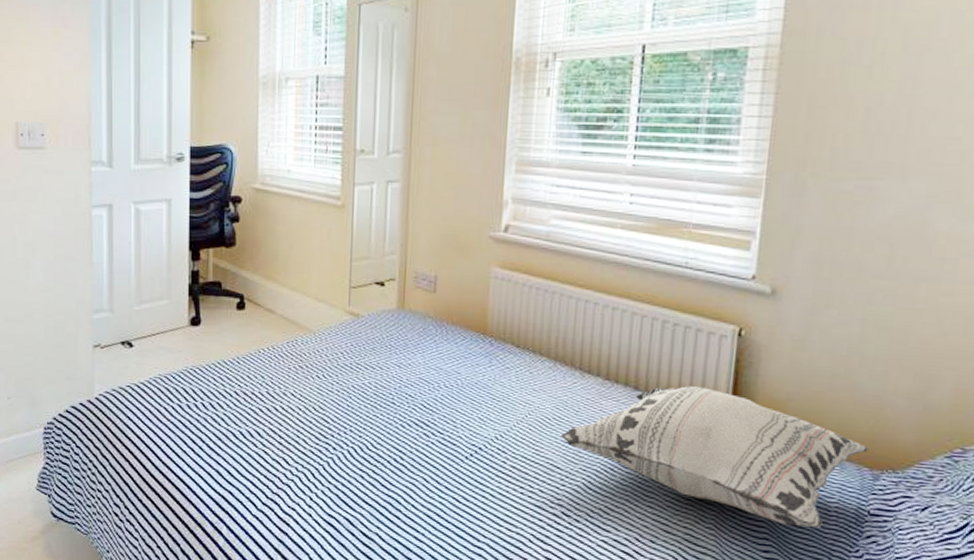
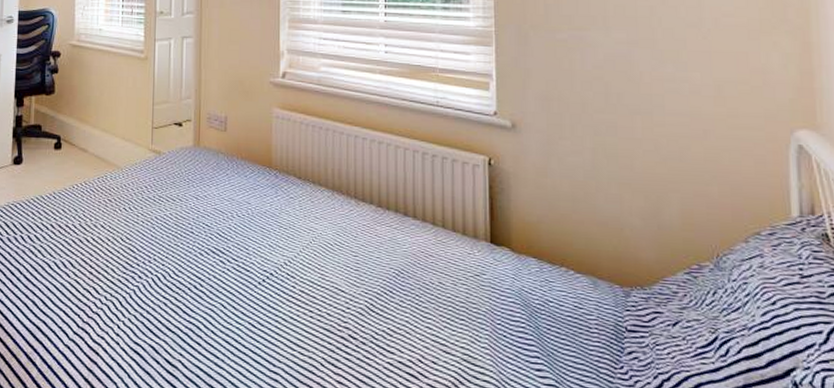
decorative pillow: present [560,386,868,527] -> none [342,211,616,345]

